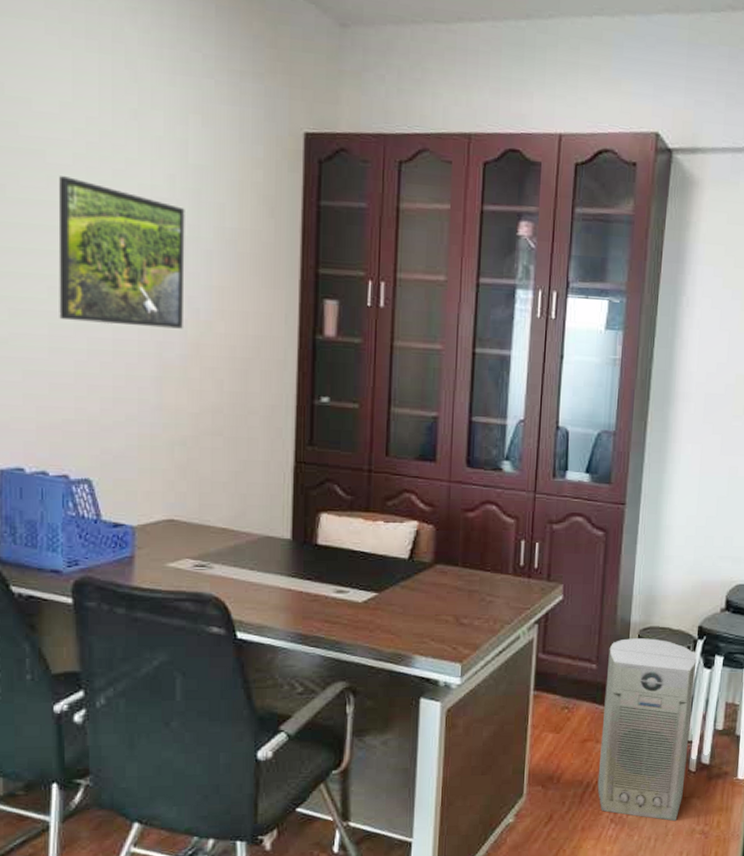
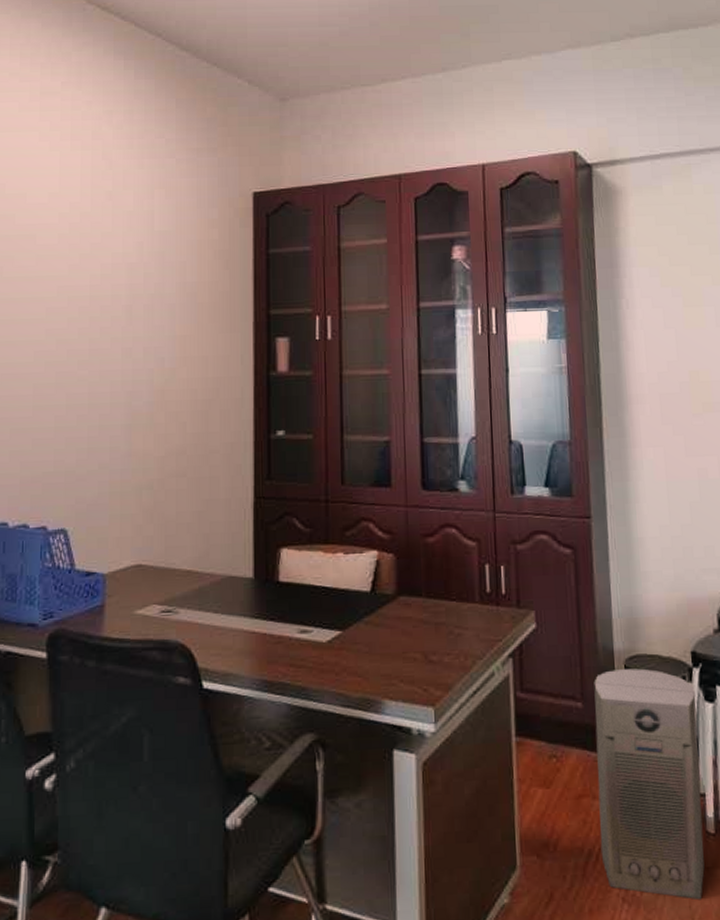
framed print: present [58,176,185,329] -> none [43,254,152,380]

